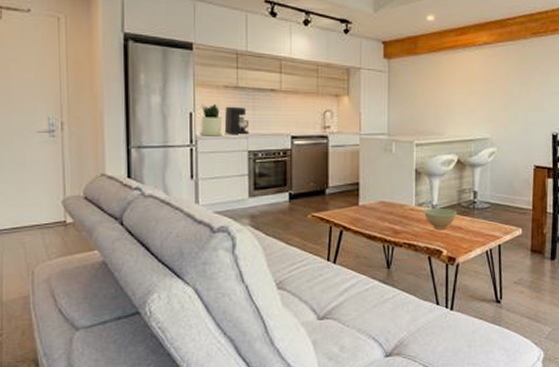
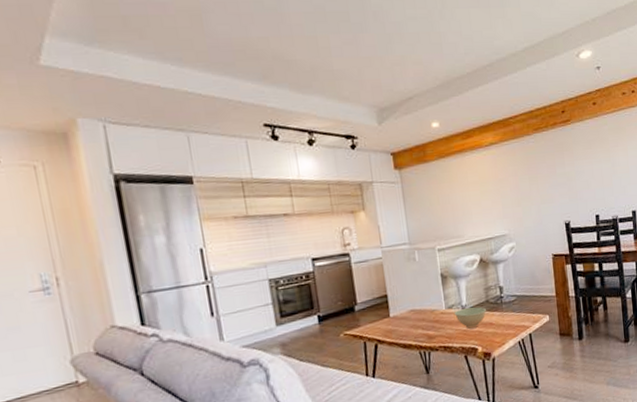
planter: present [200,104,223,136] -> none [211,237,239,271]
coffee maker: present [224,106,250,135] -> none [238,236,268,266]

